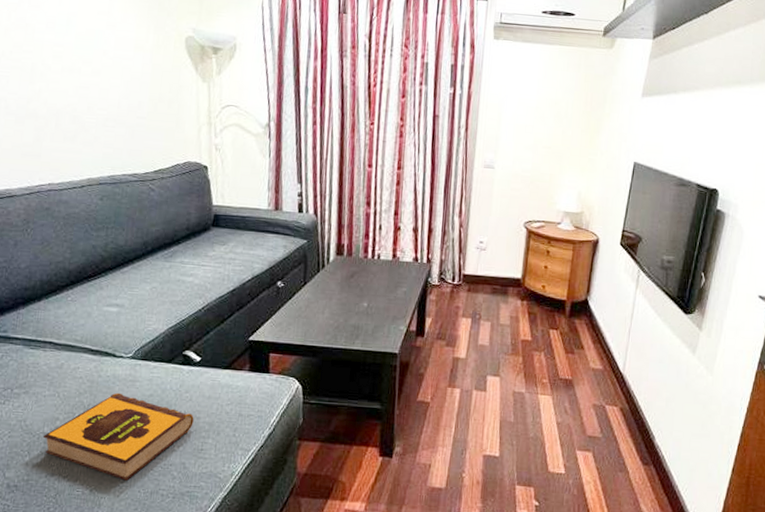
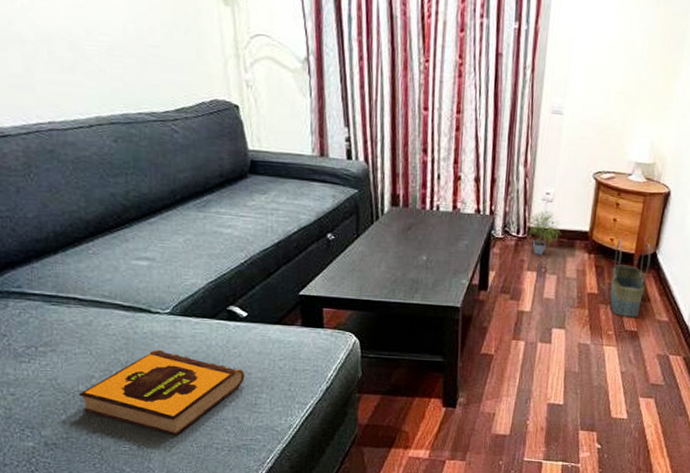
potted plant: none [461,258,495,302] -> present [526,210,562,255]
basket: none [543,286,583,366] -> present [609,239,651,318]

